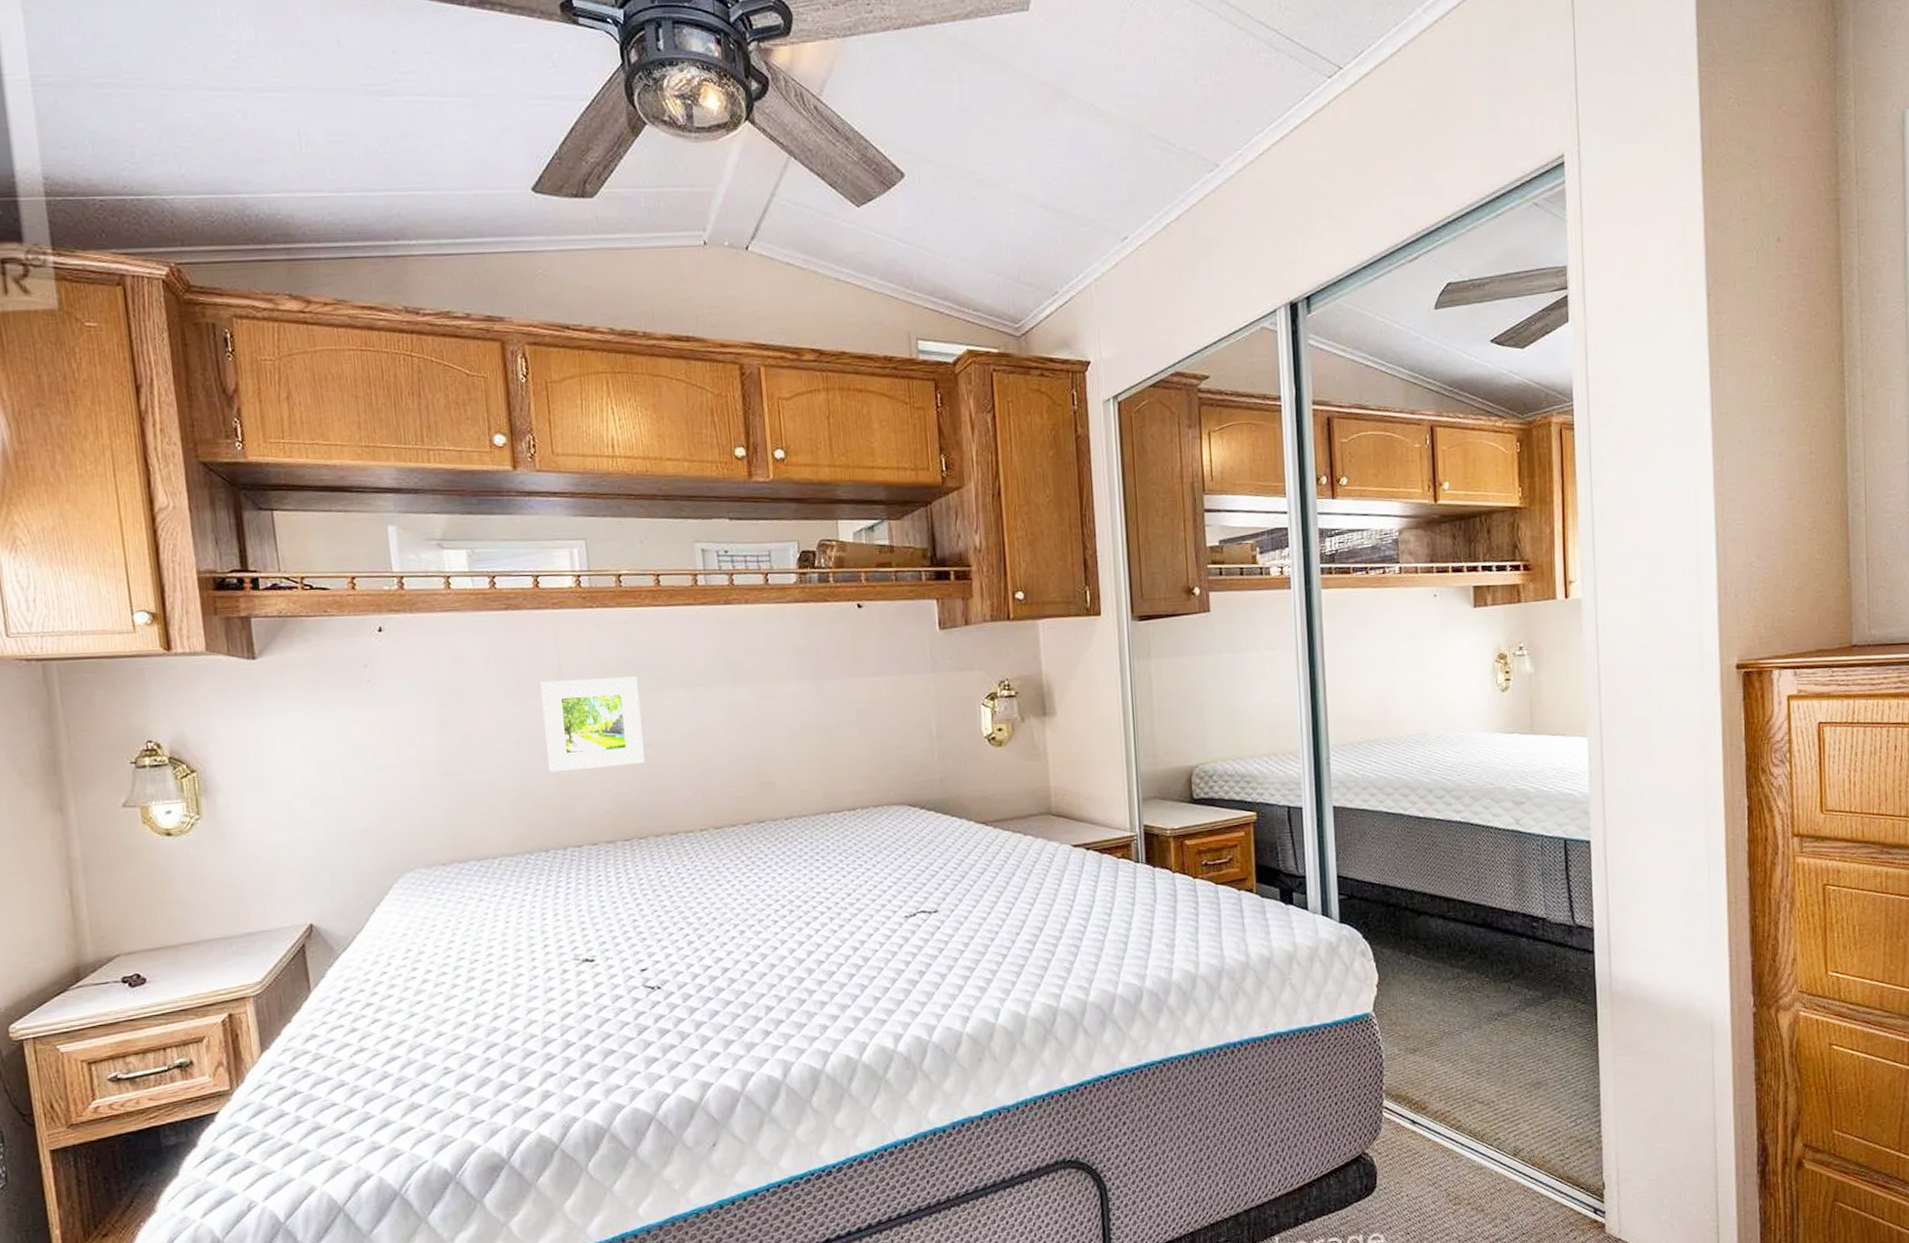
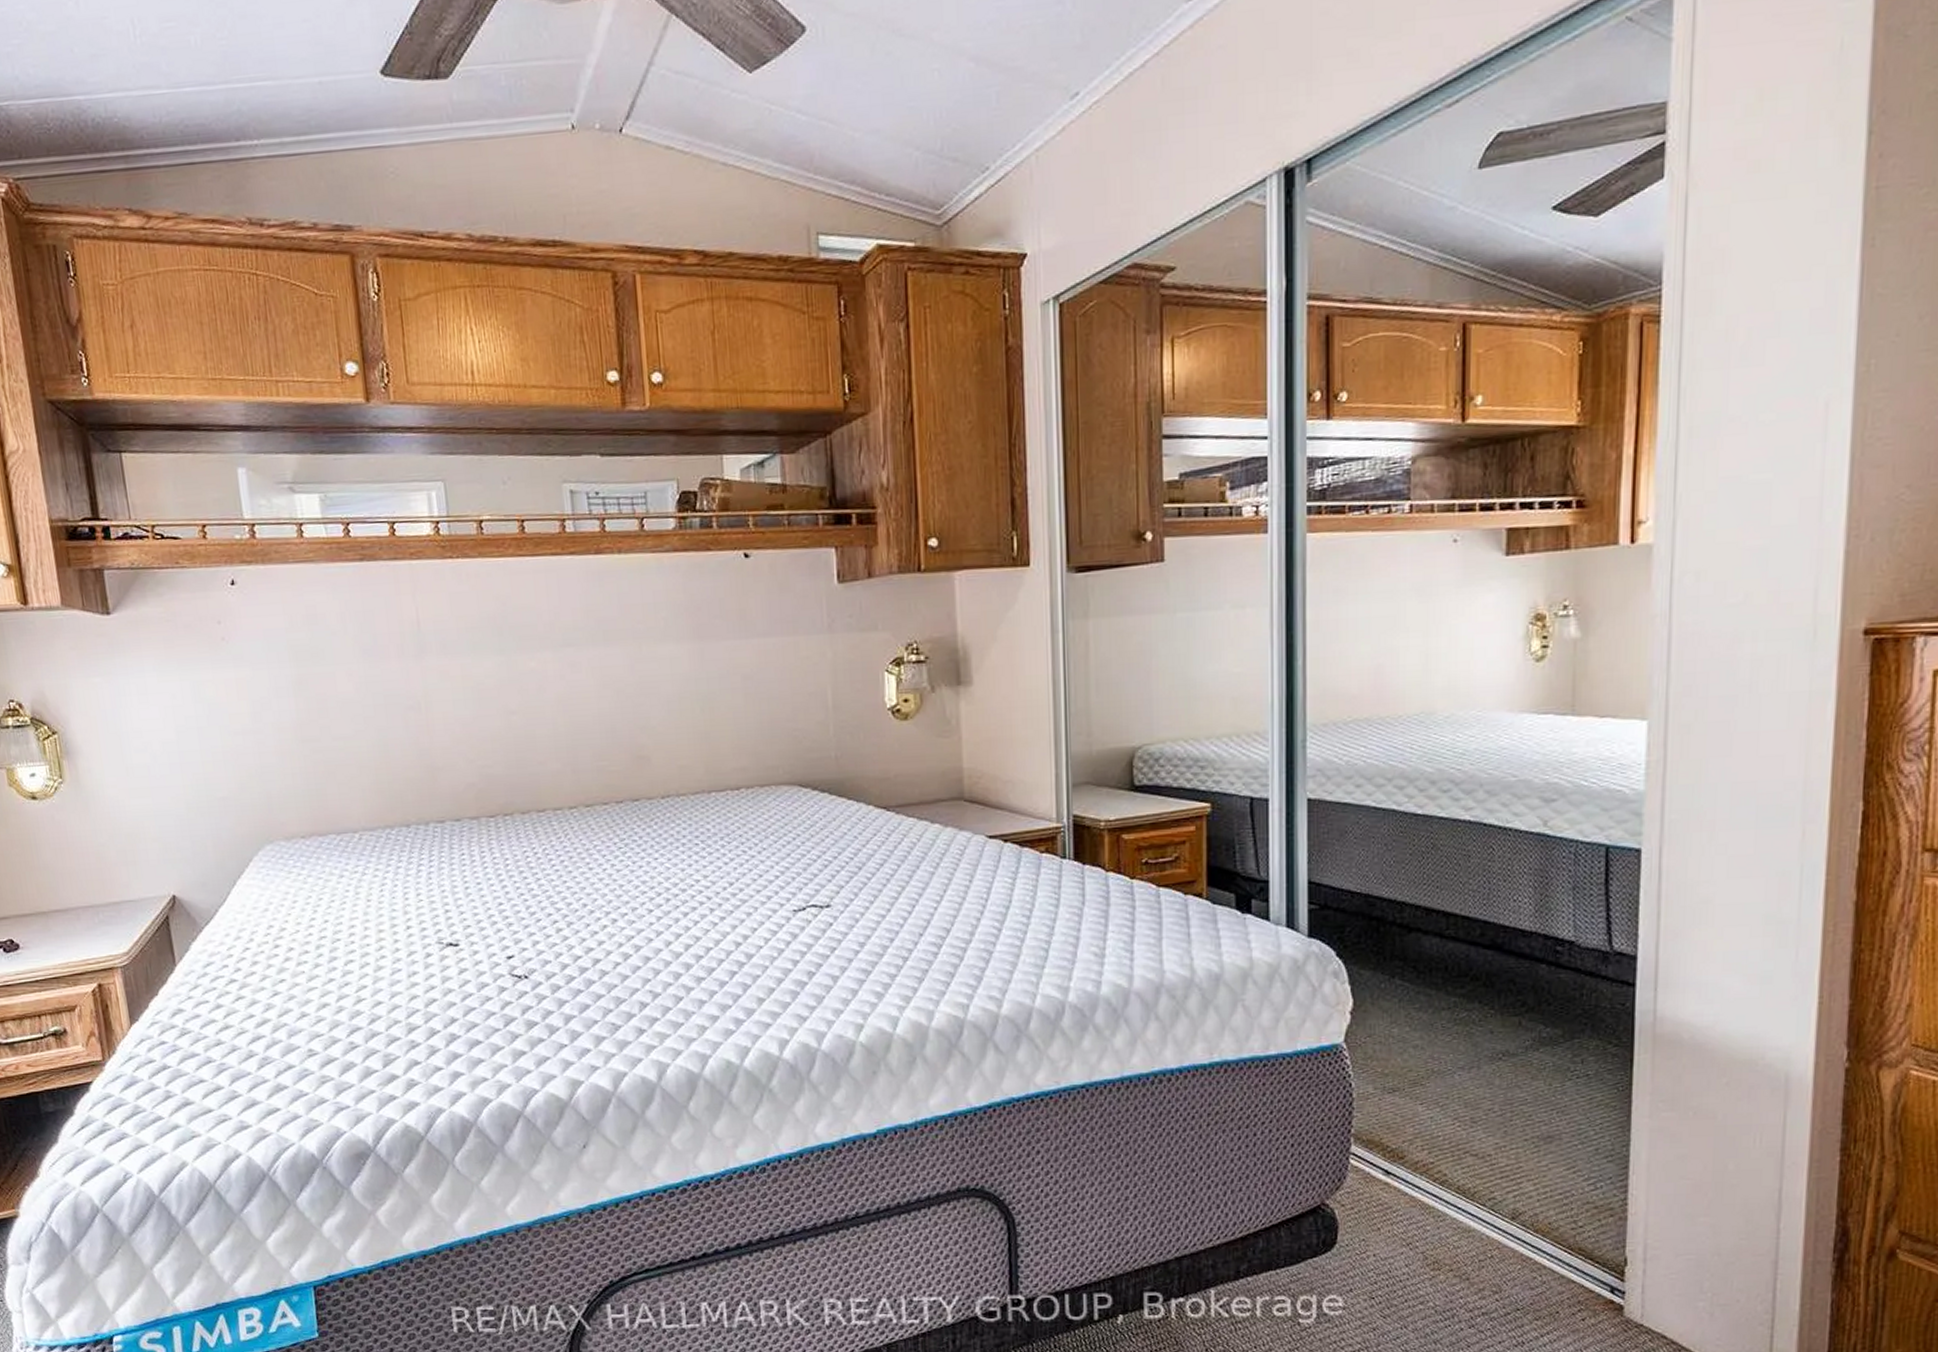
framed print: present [541,676,645,773] -> none [399,635,510,741]

